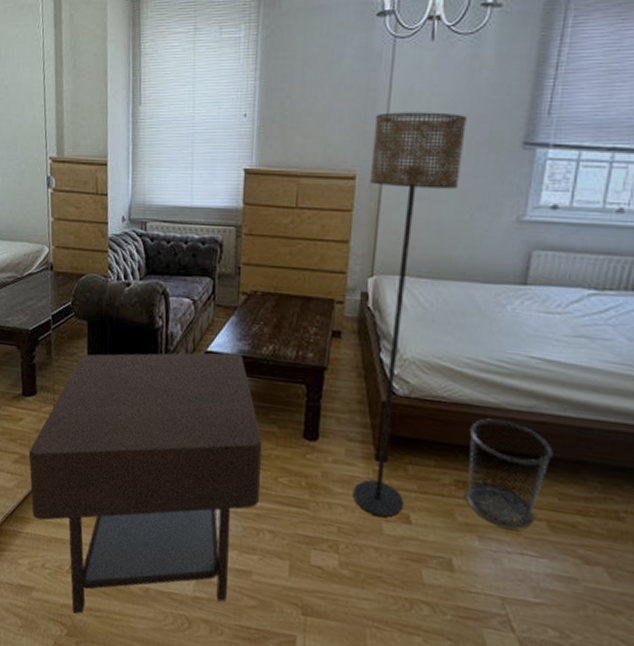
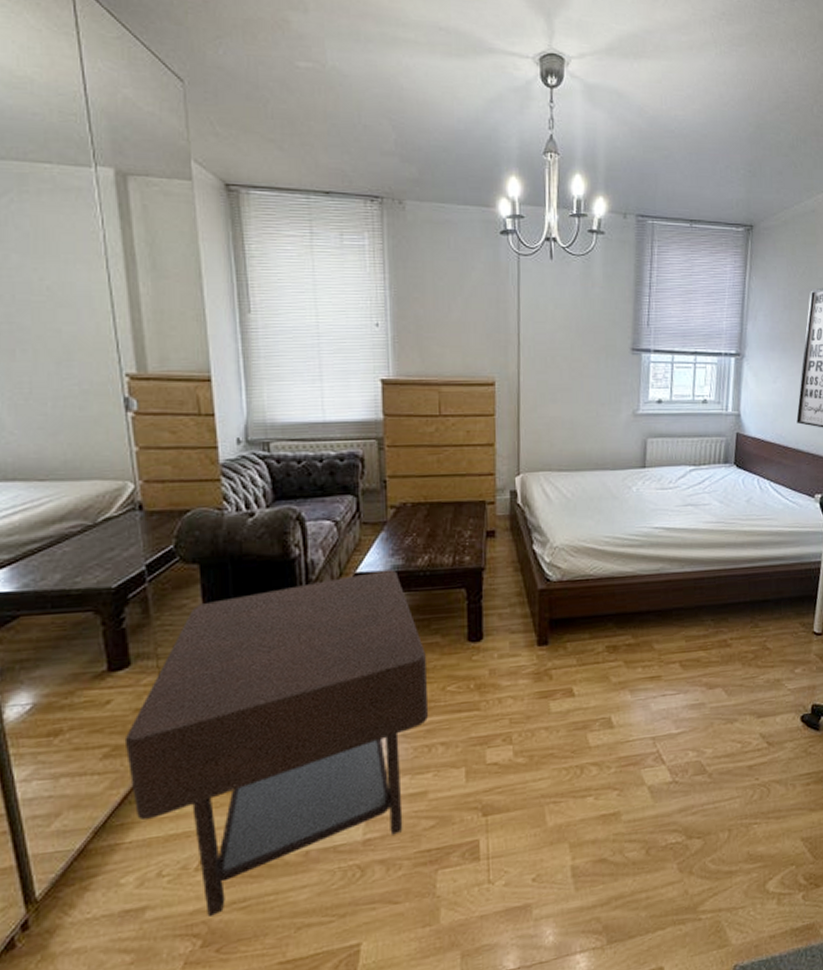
floor lamp: present [353,112,467,517] -> none [507,323,586,698]
waste bin: present [466,418,553,529] -> none [613,585,678,677]

